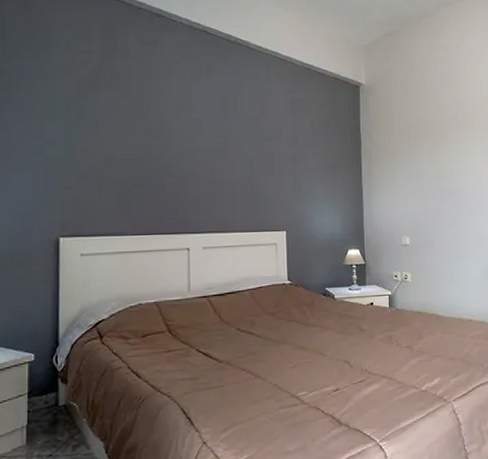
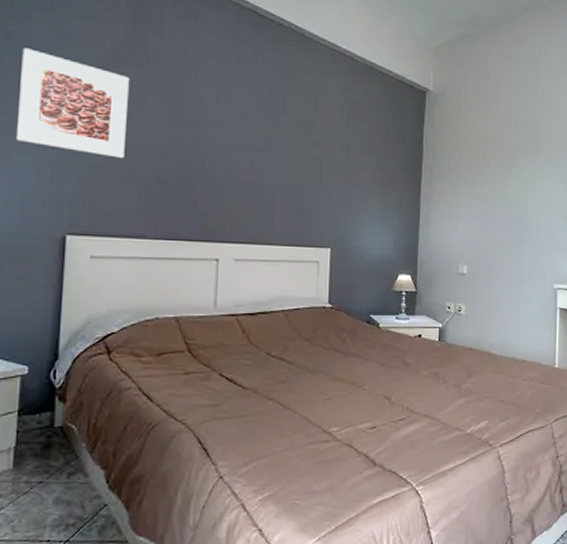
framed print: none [13,82,105,168] -> present [15,48,130,159]

